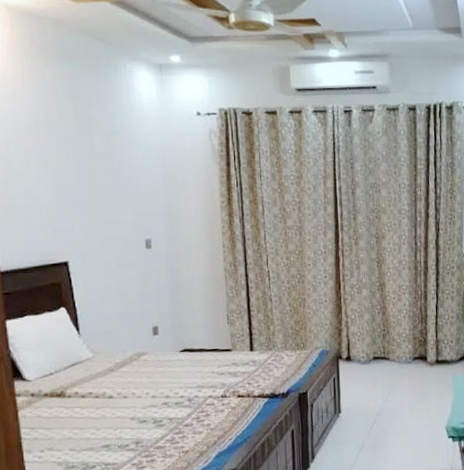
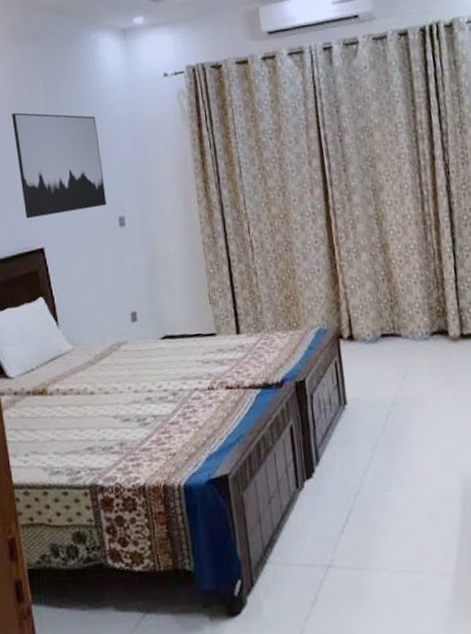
wall art: none [39,129,134,233] -> present [12,112,107,219]

